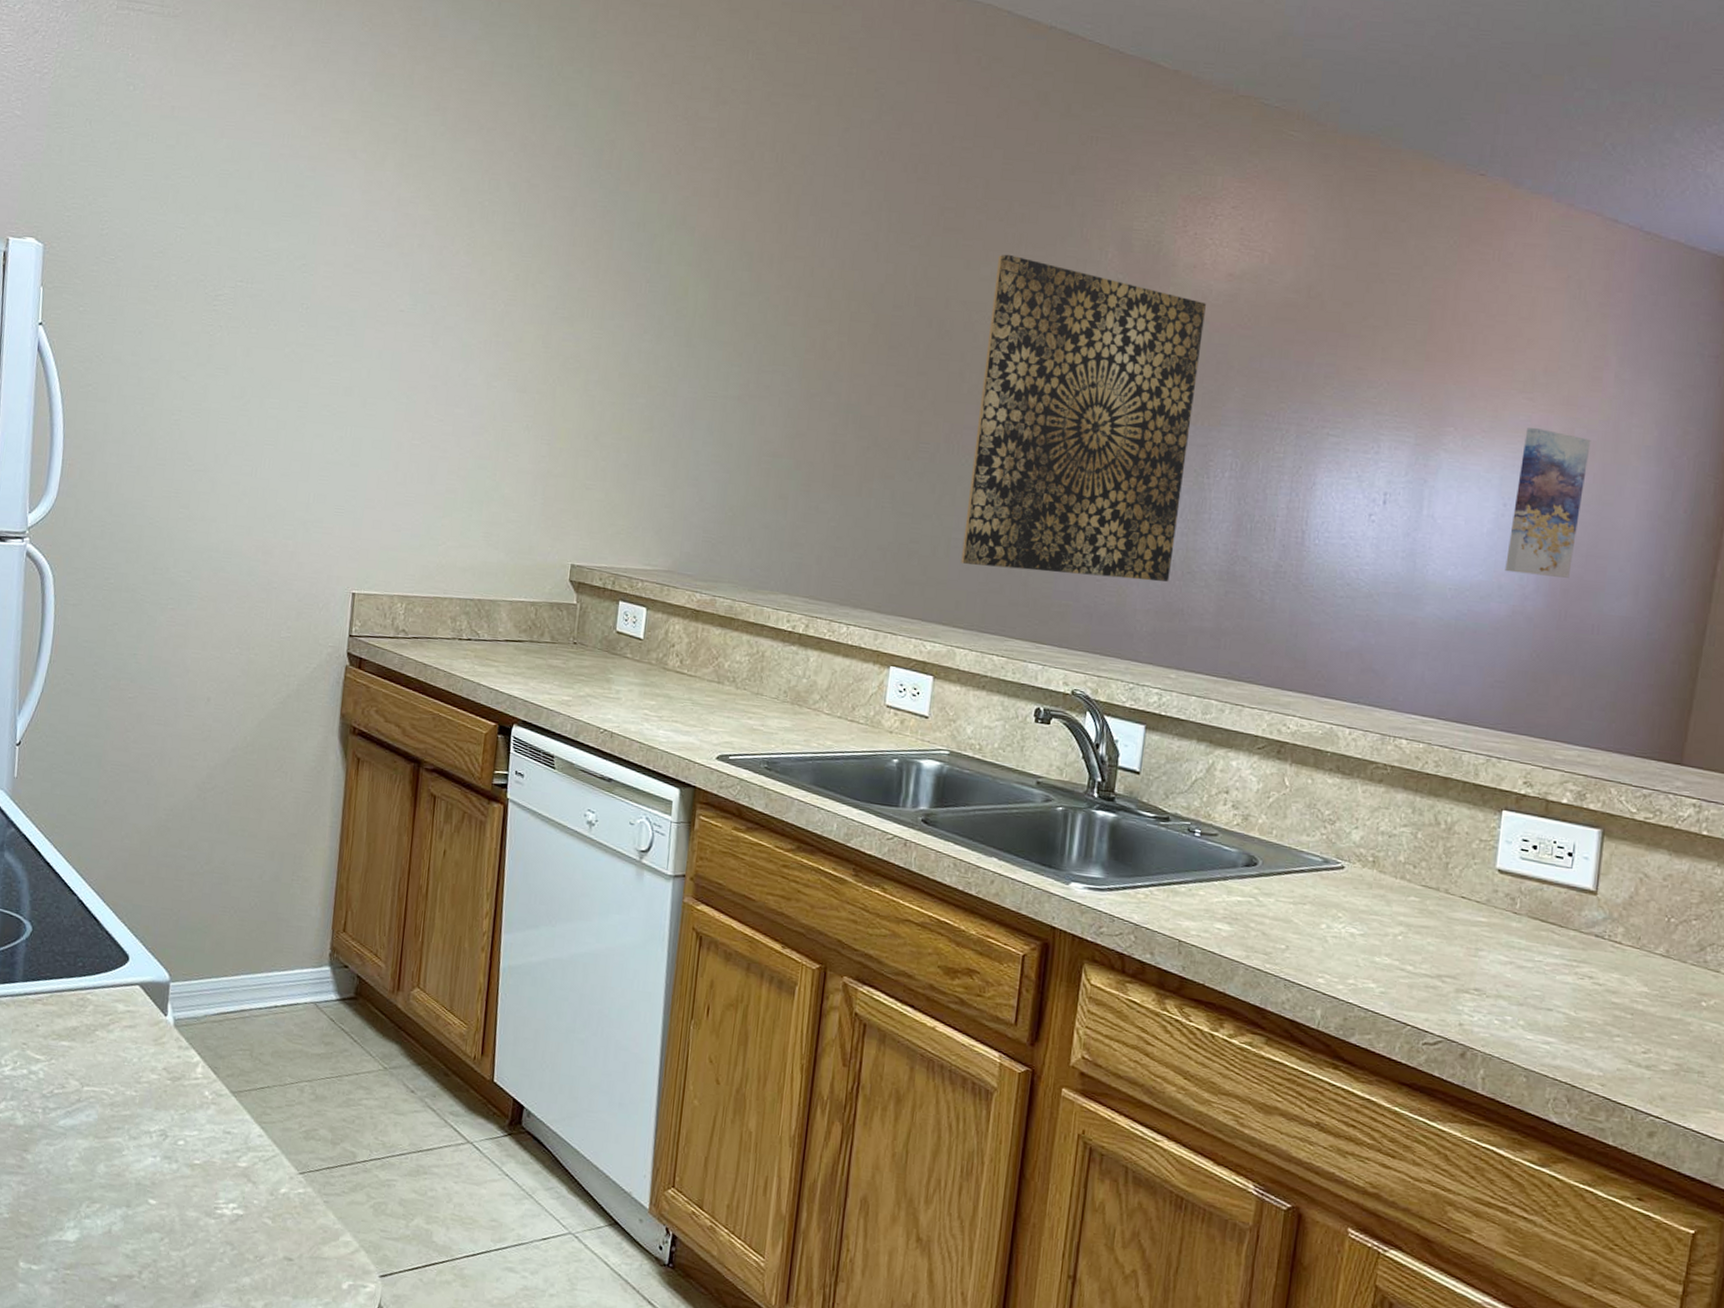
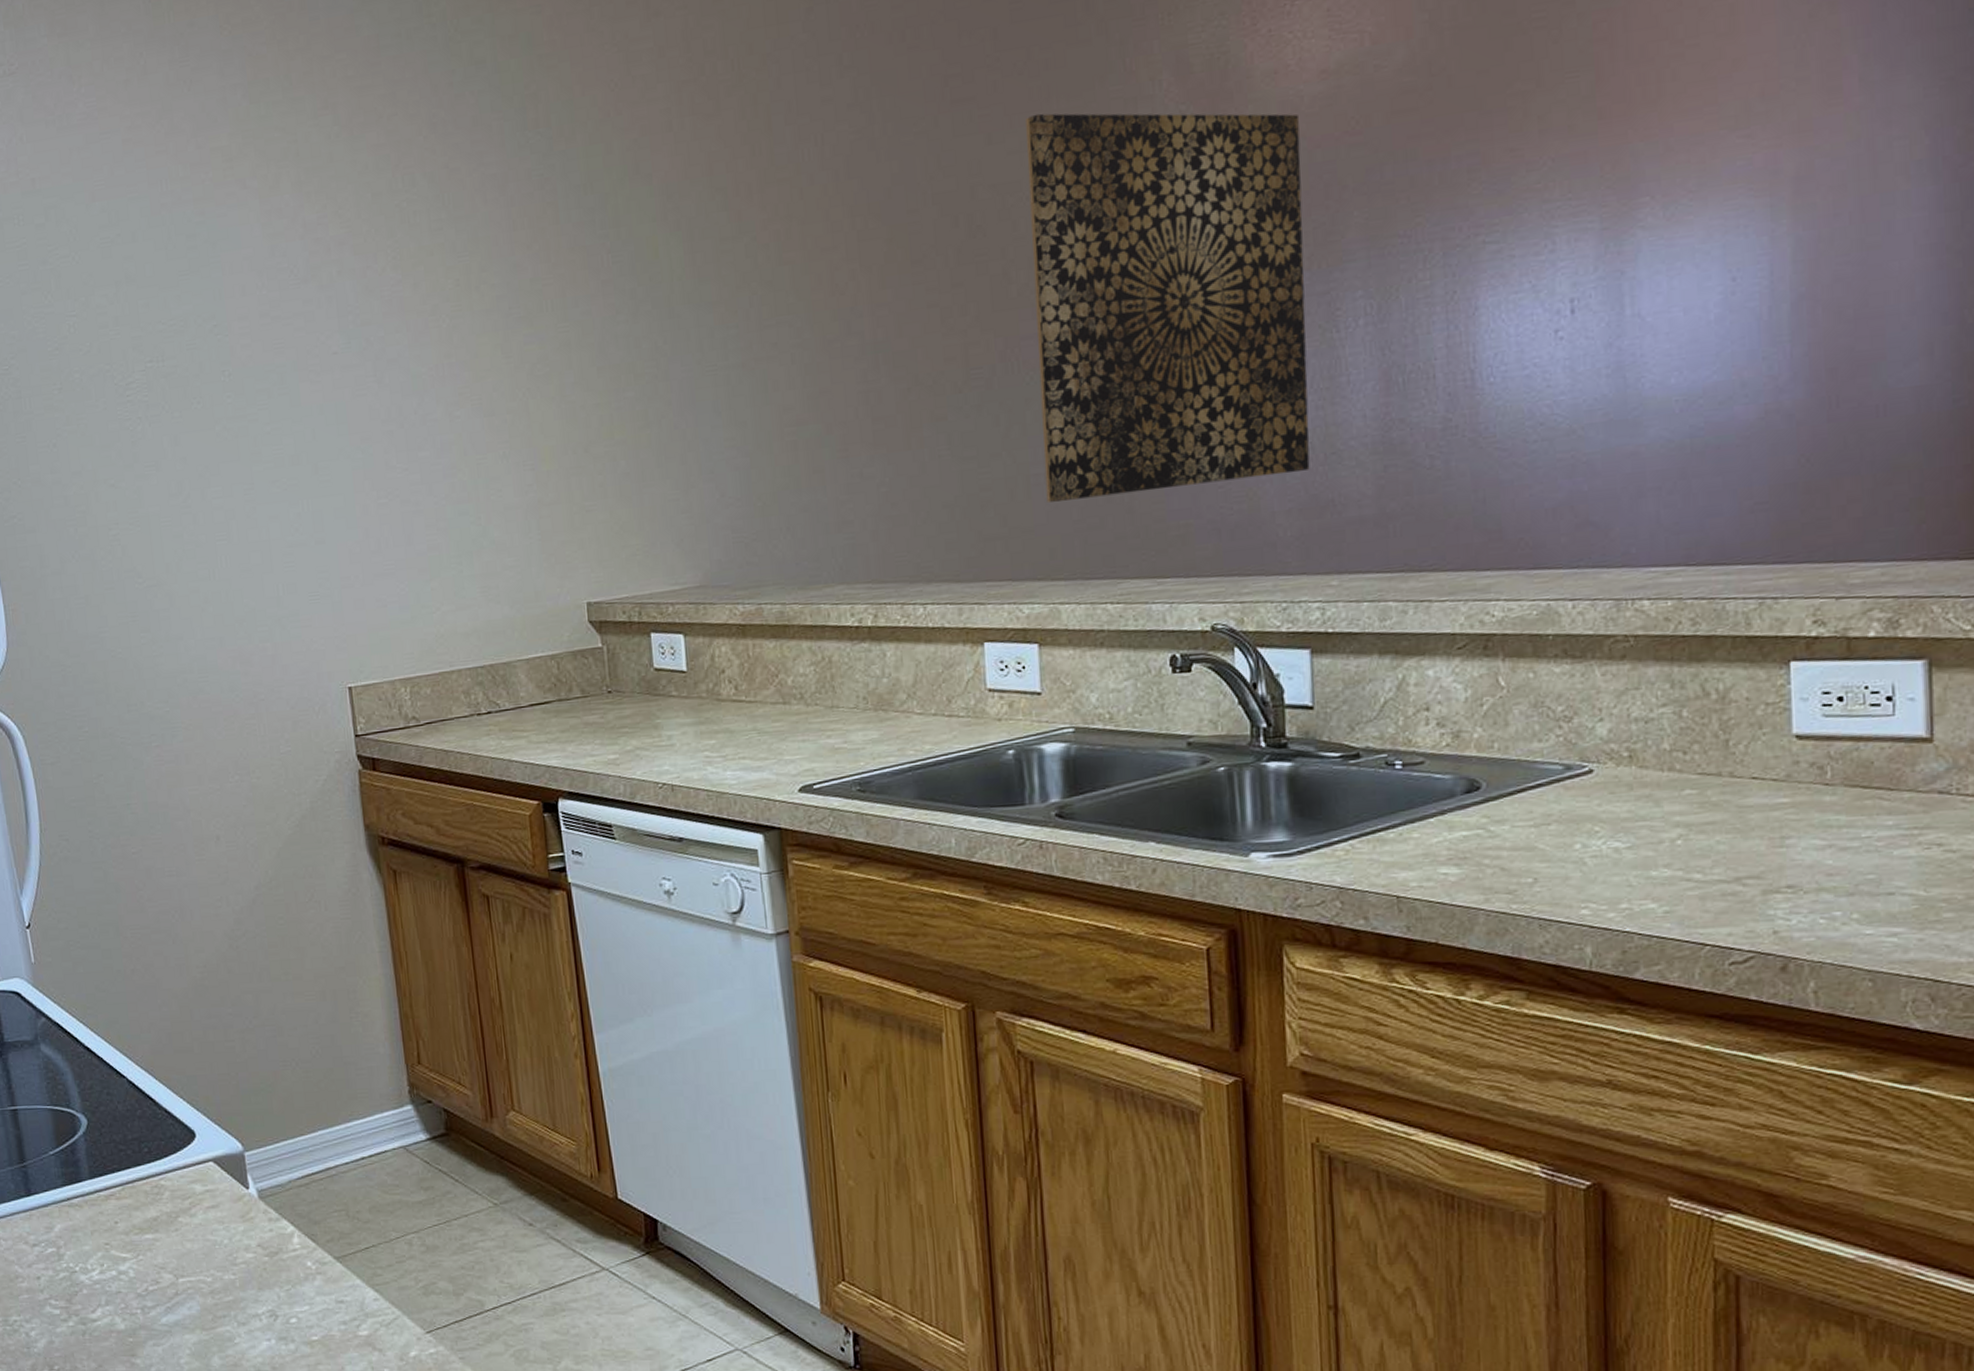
wall art: present [1505,427,1591,578] -> none [1746,169,1839,364]

